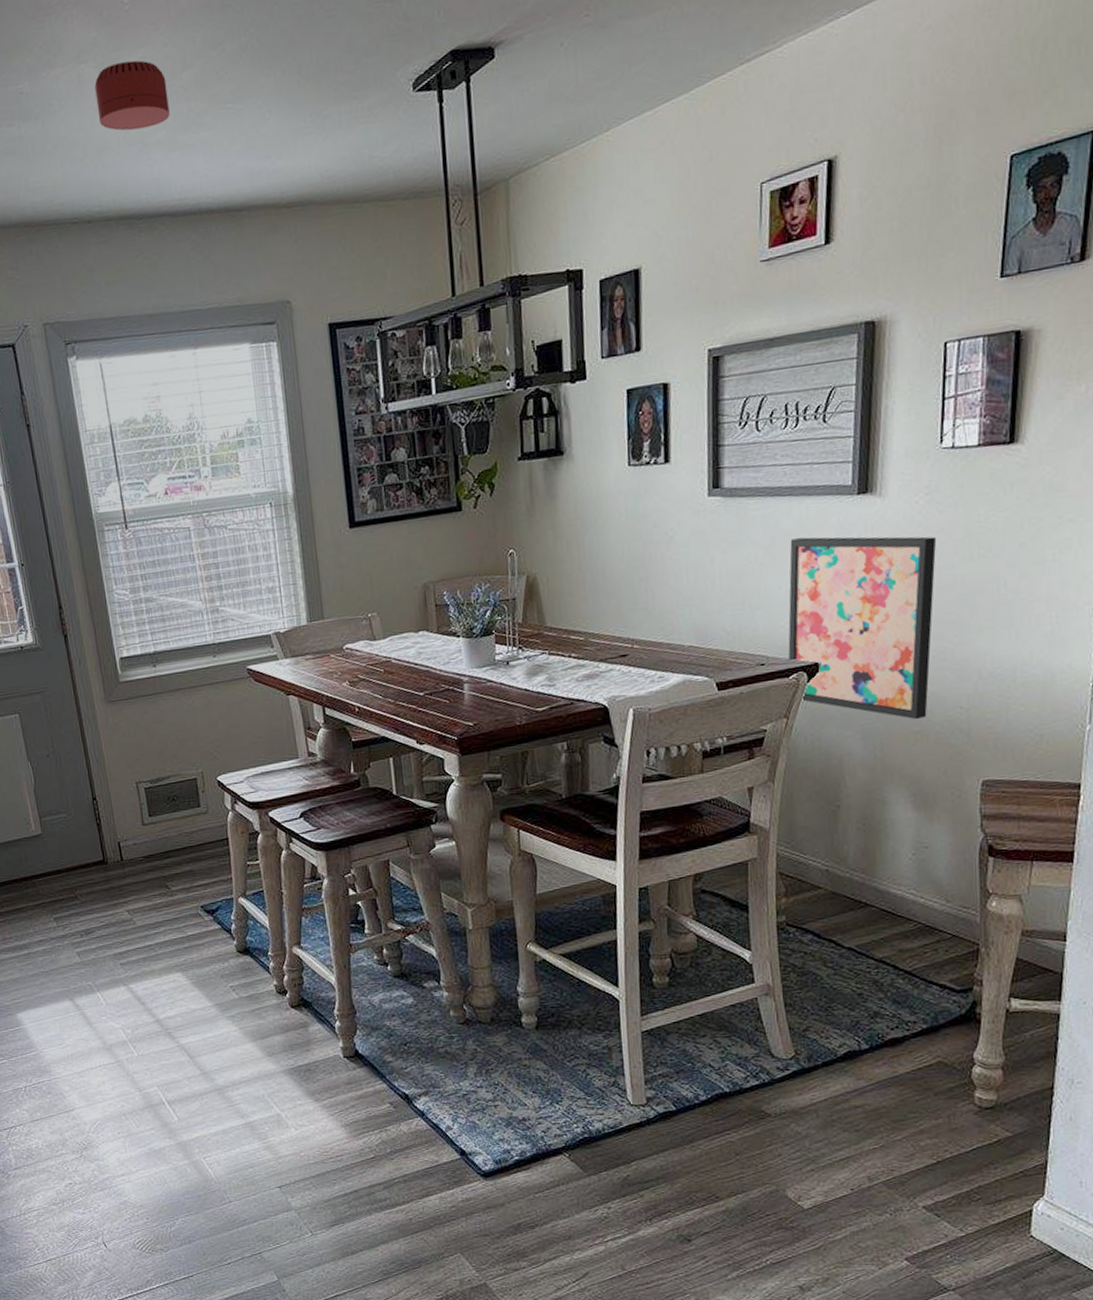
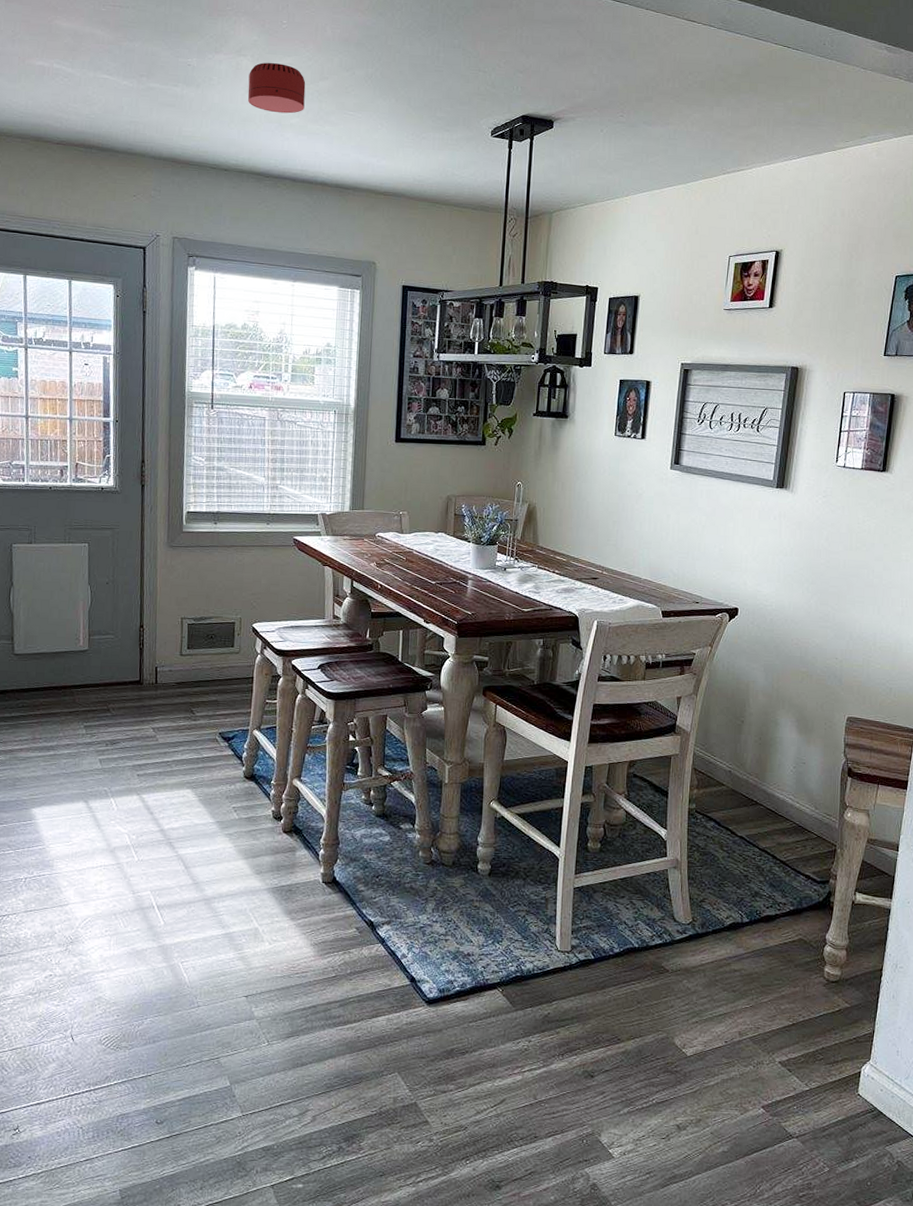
wall art: present [788,536,937,720] -> none [717,512,829,663]

